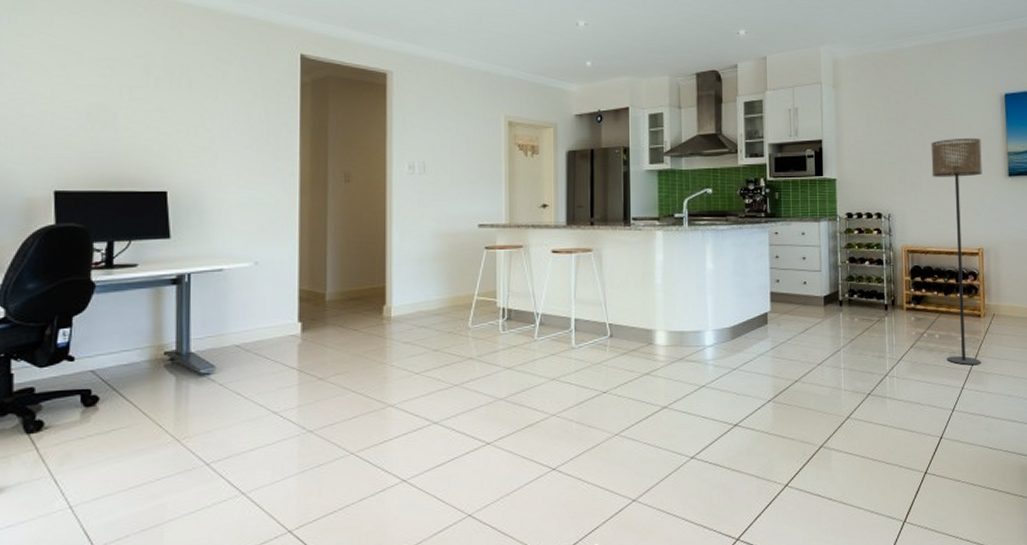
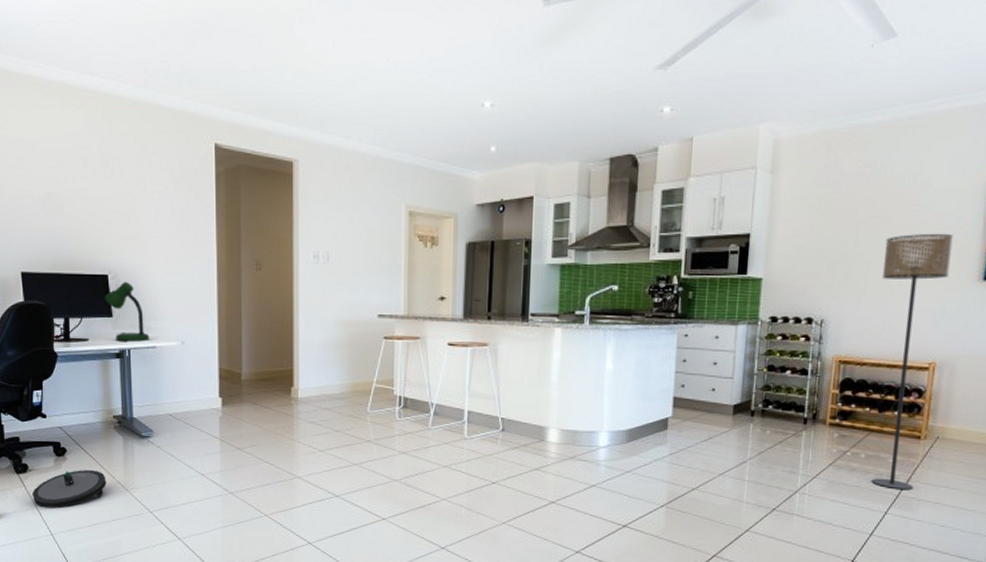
robot vacuum: none [47,420,151,474] -> present [32,470,106,508]
desk lamp: none [160,199,216,266] -> present [104,282,150,343]

